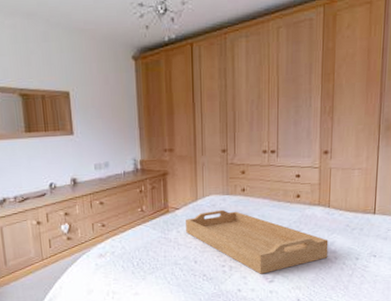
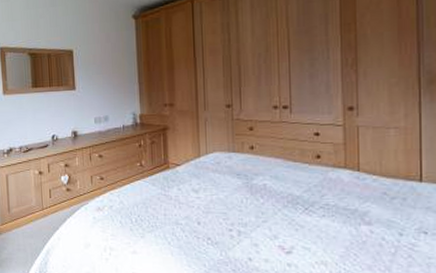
serving tray: present [186,209,329,274] -> none [187,168,361,243]

